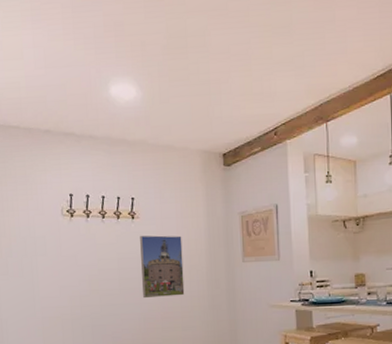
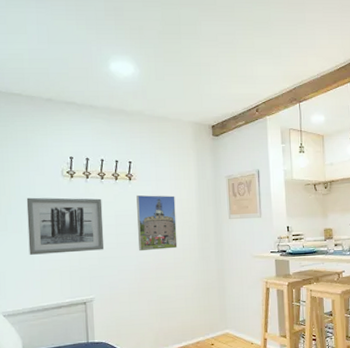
wall art: none [26,239,107,301] -> present [26,197,105,255]

